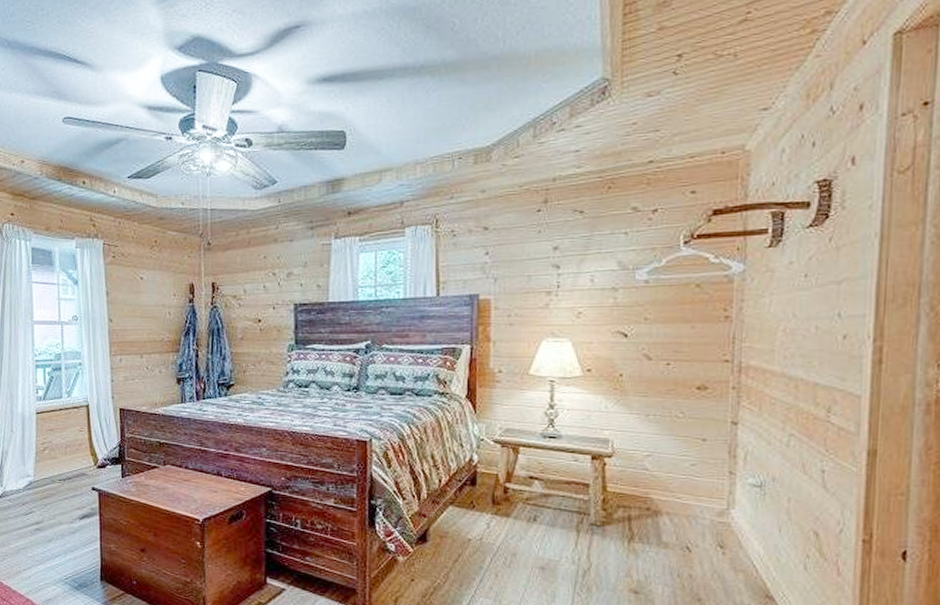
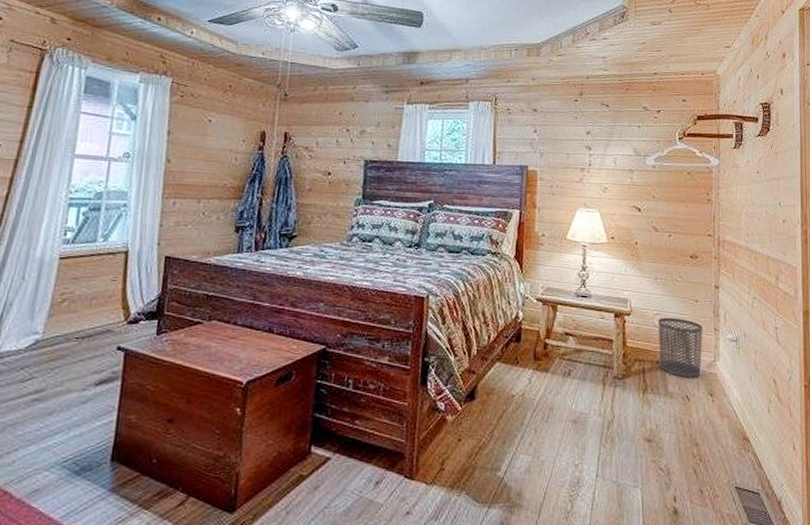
waste bin: none [649,459,711,527] -> present [658,317,702,377]

